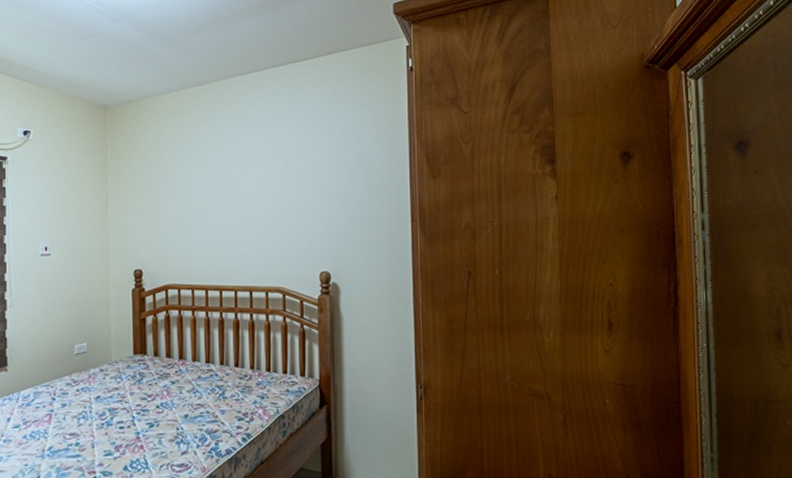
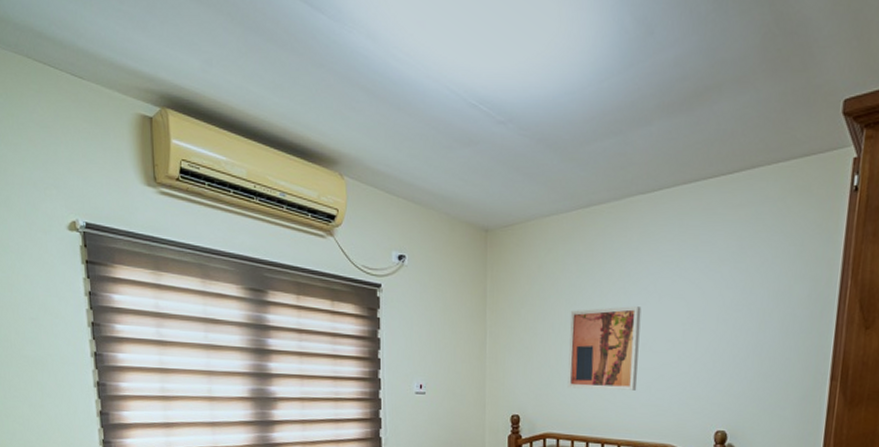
wall art: none [184,168,248,242] -> present [567,306,642,391]

